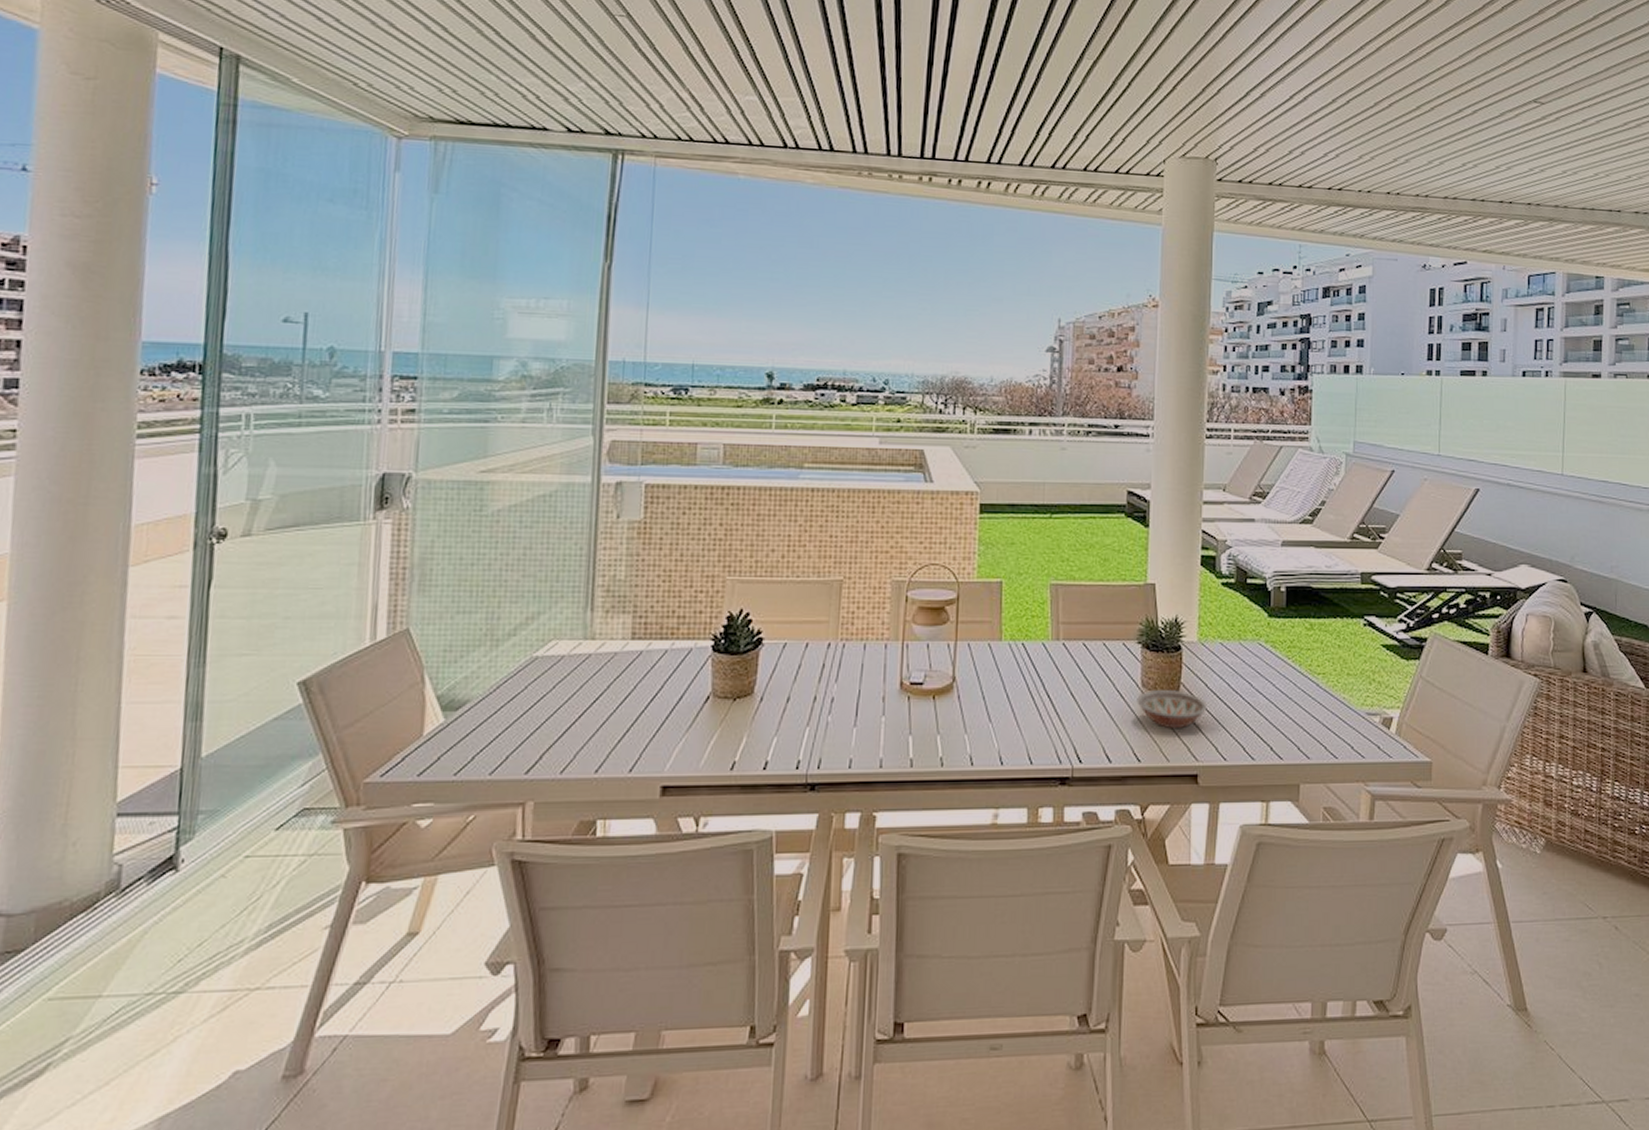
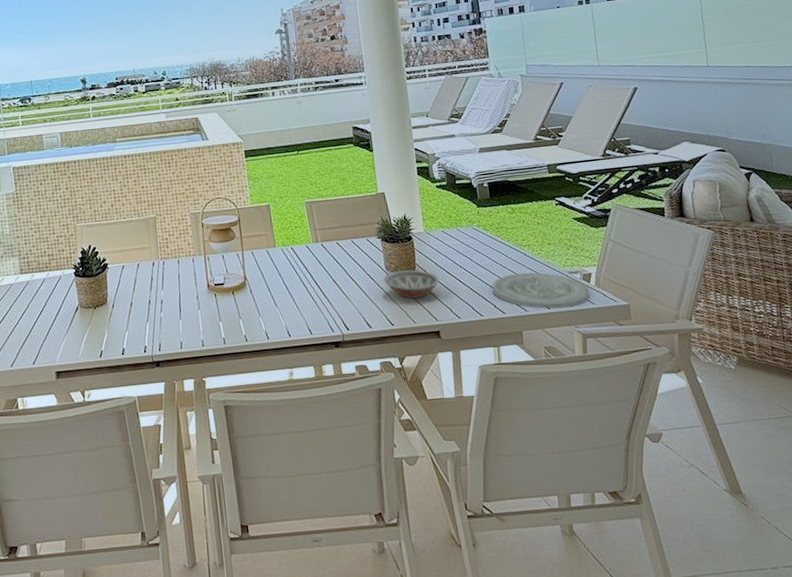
plate: none [1272,708,1388,759] -> present [492,272,591,309]

